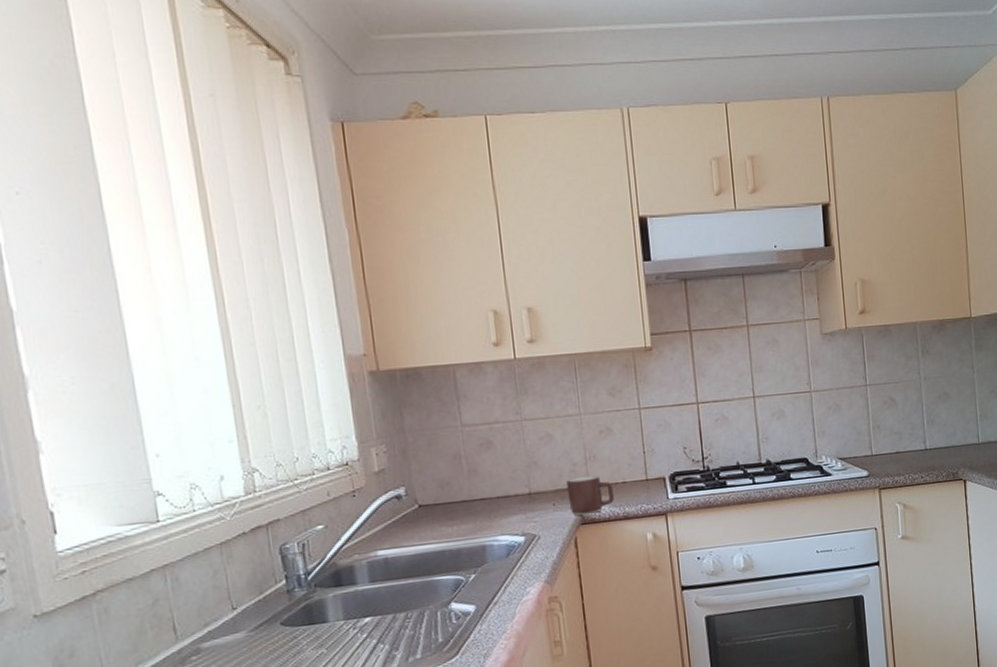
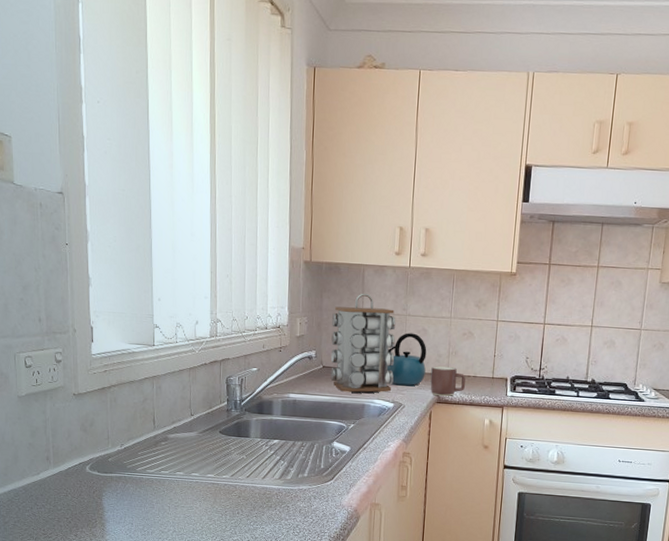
spice rack: none [420,400,520,534] -> present [330,293,396,394]
kettle: none [504,441,560,512] -> present [387,333,427,386]

